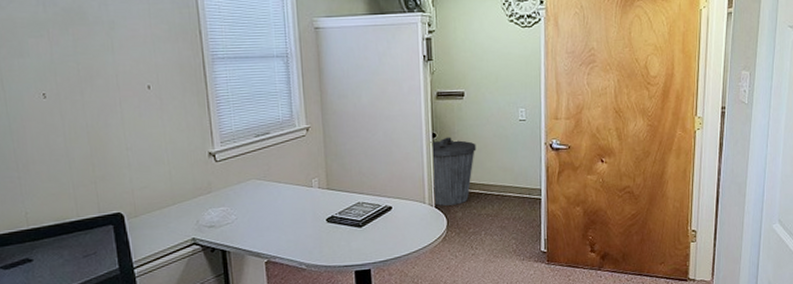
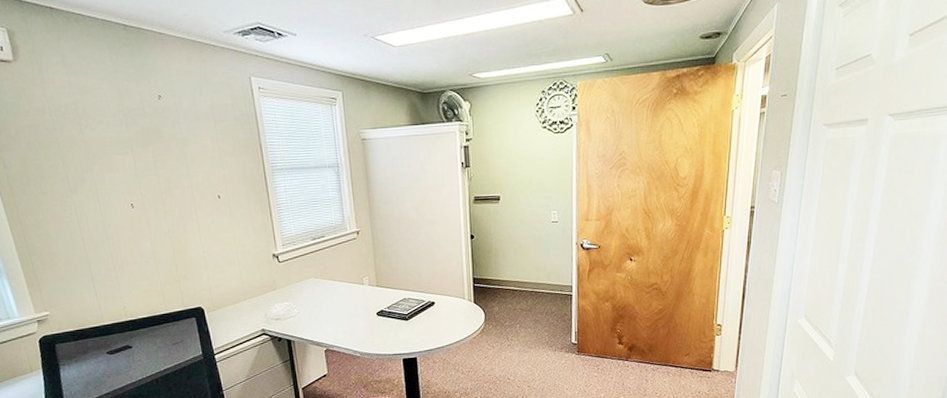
trash can: present [430,137,476,206] -> none [469,238,512,301]

